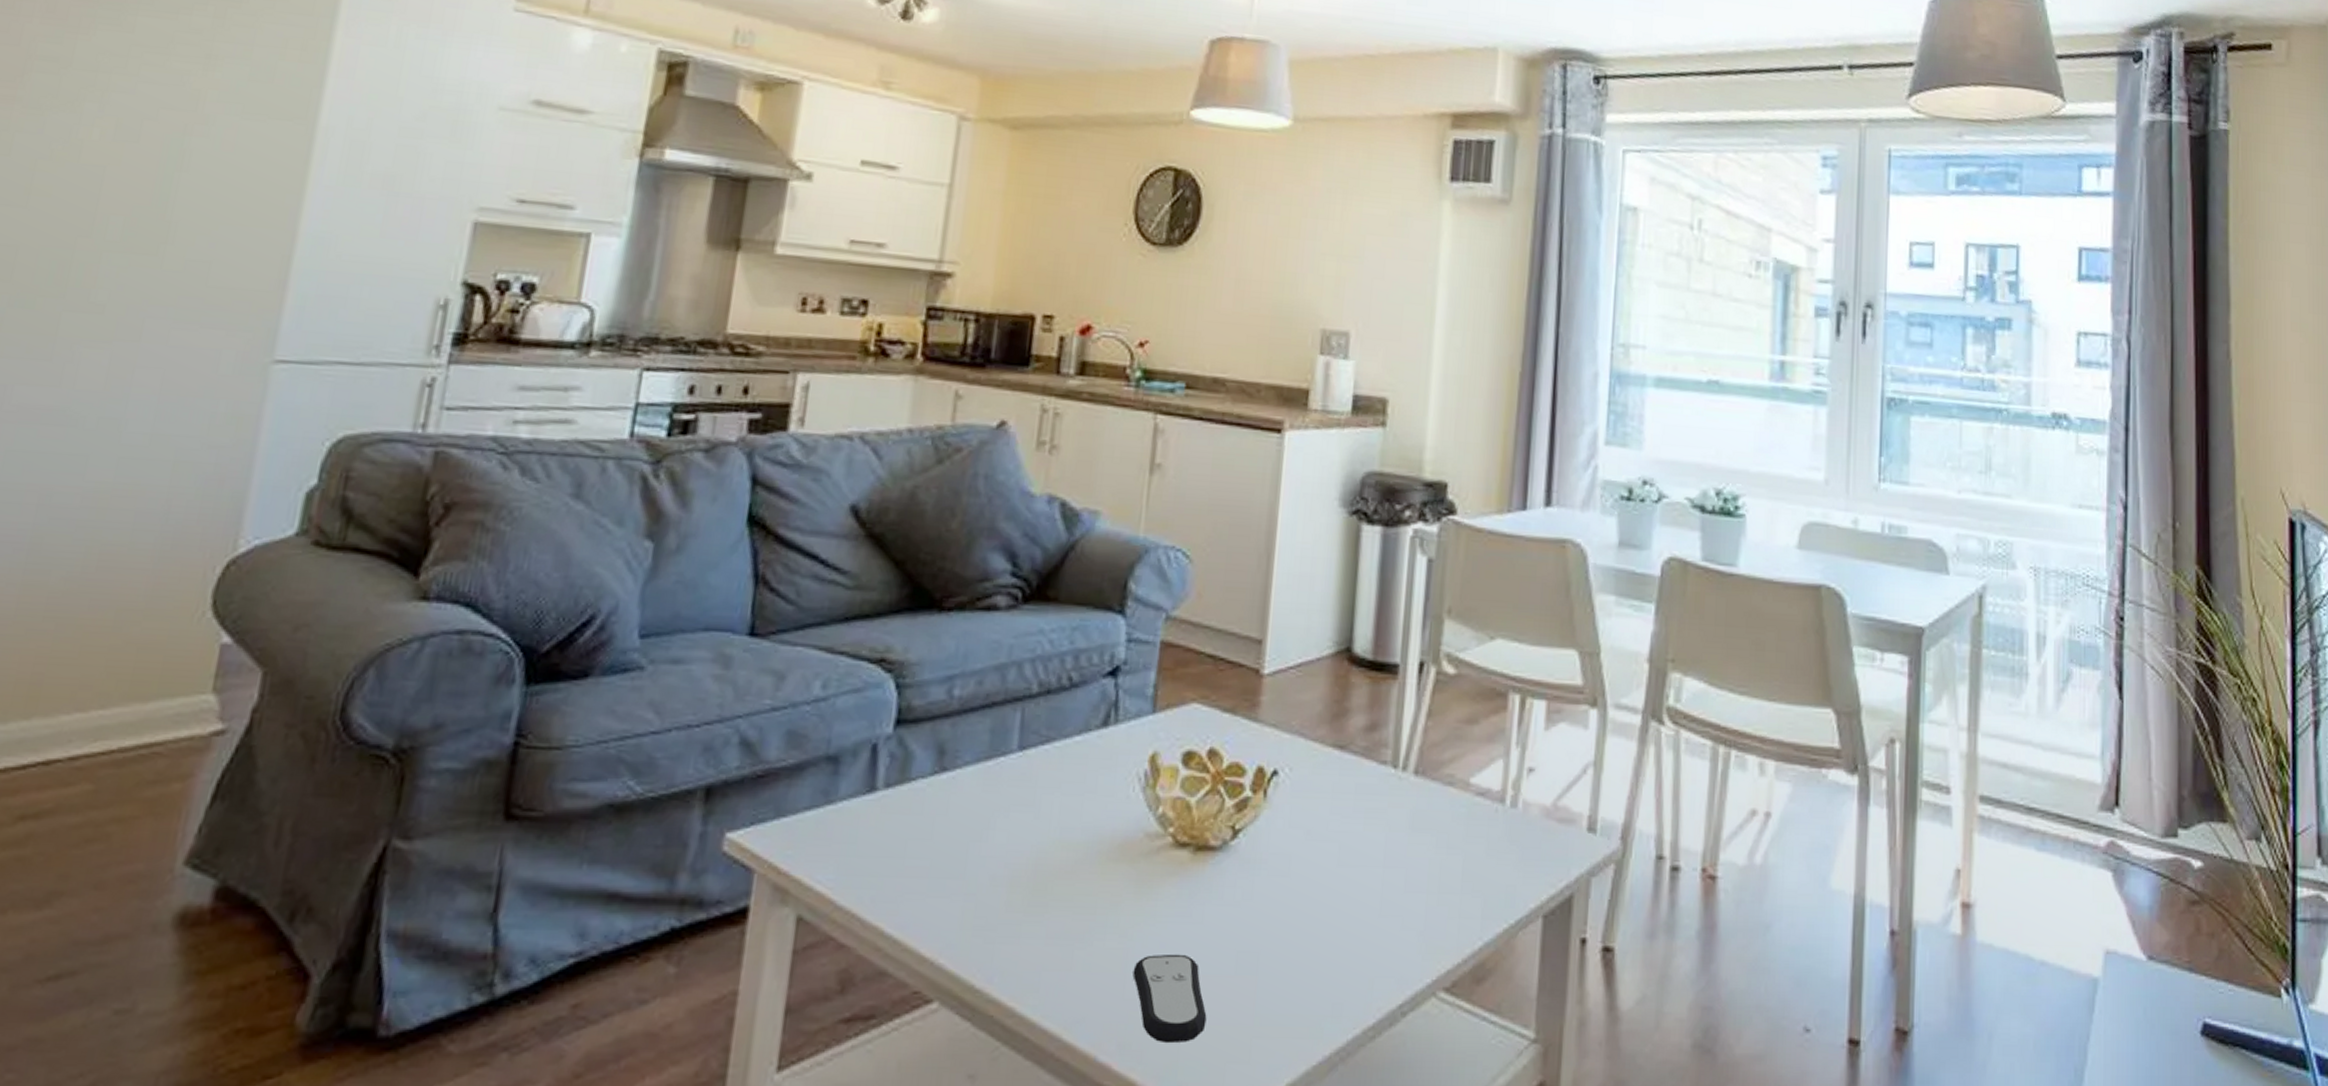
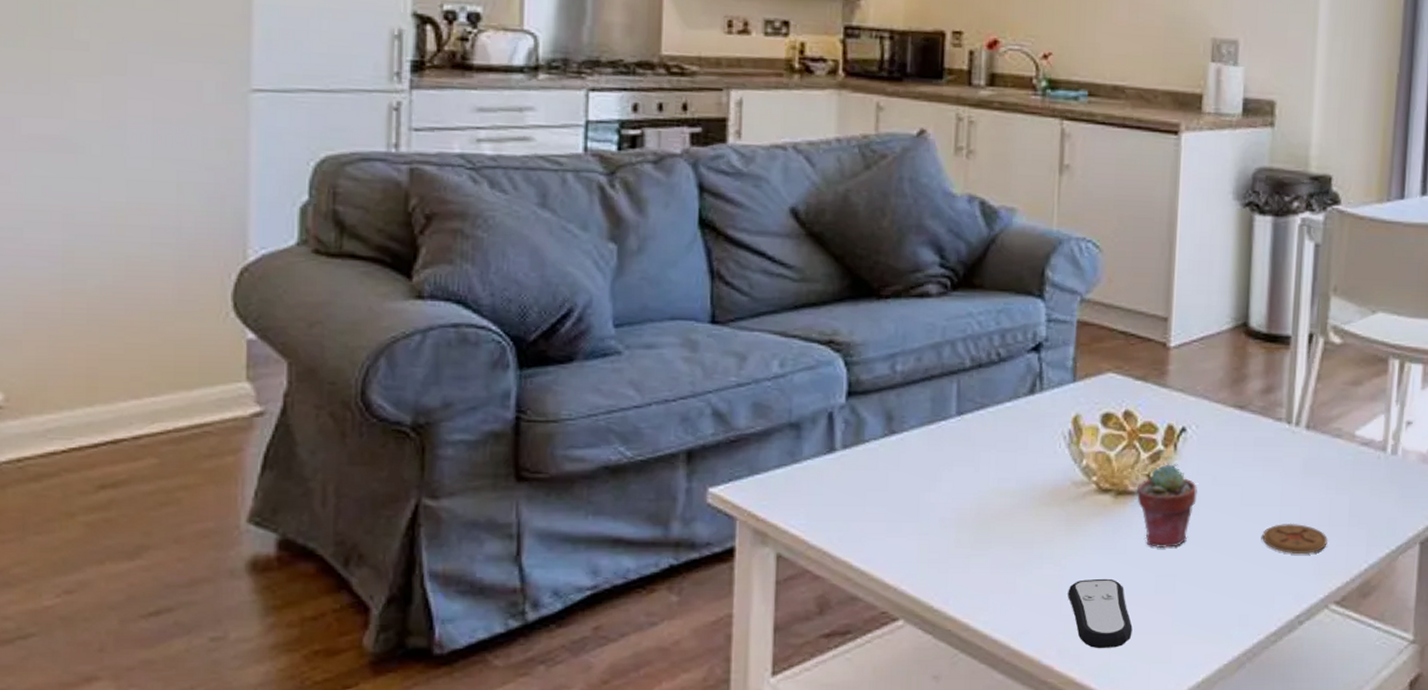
potted succulent: none [1218,814,1289,918] -> present [1136,464,1197,549]
coaster: none [1361,888,1437,927] -> present [1262,523,1328,554]

